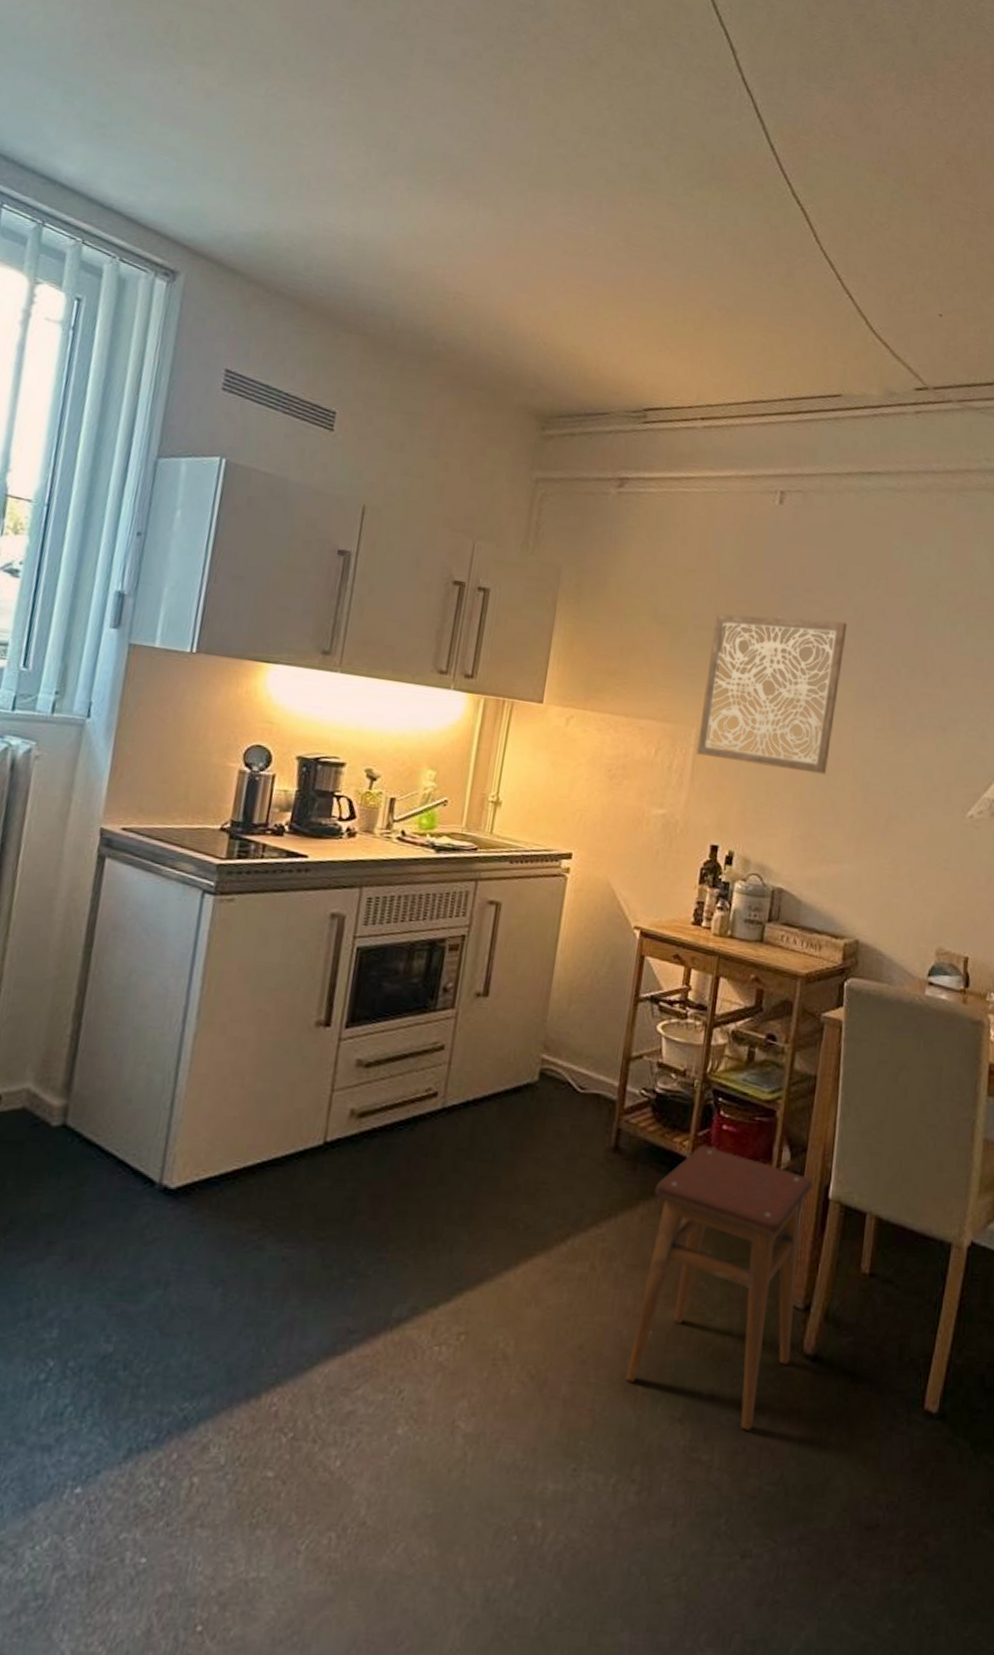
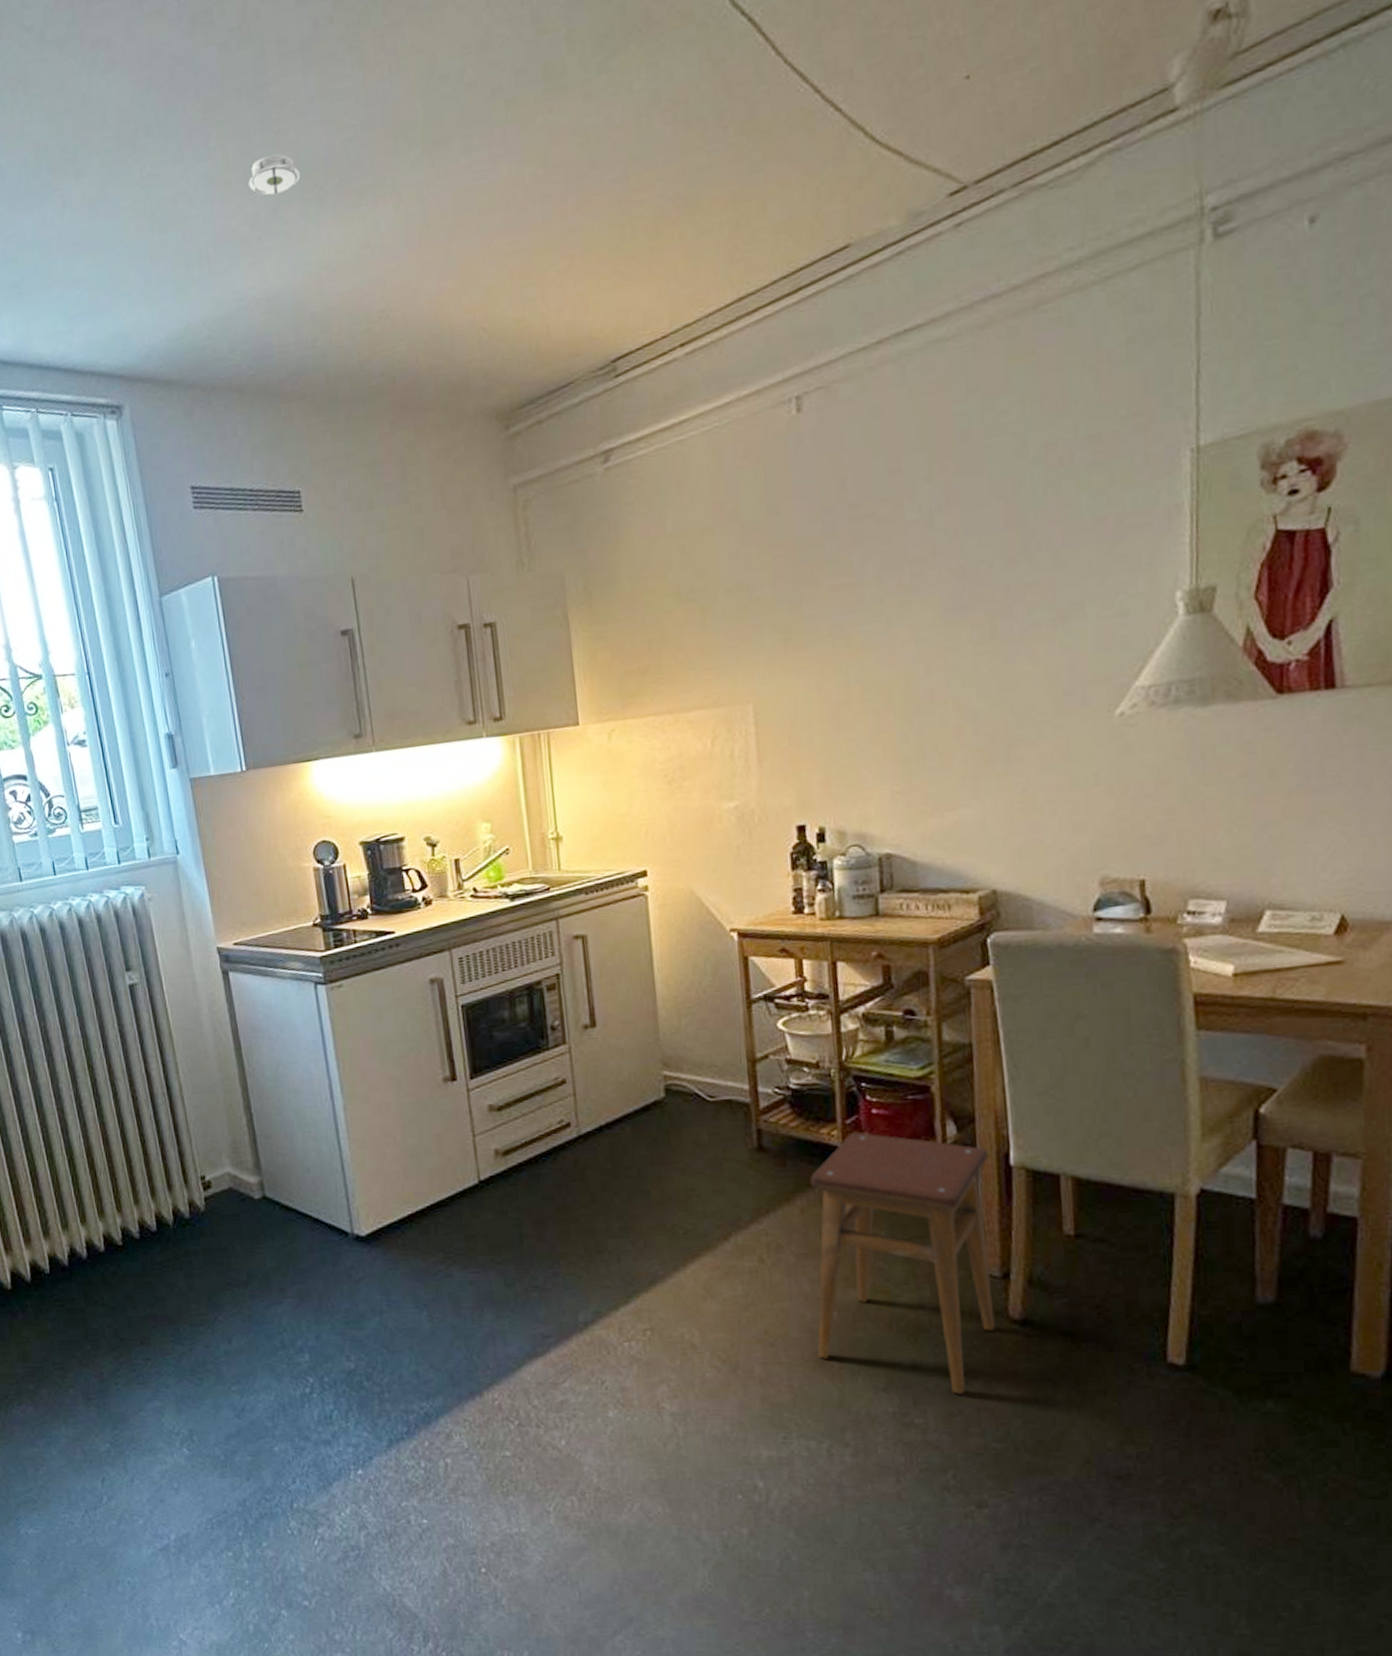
smoke detector: none [363,128,417,164] -> present [248,153,301,199]
wall art: present [696,613,848,775] -> none [748,528,920,733]

